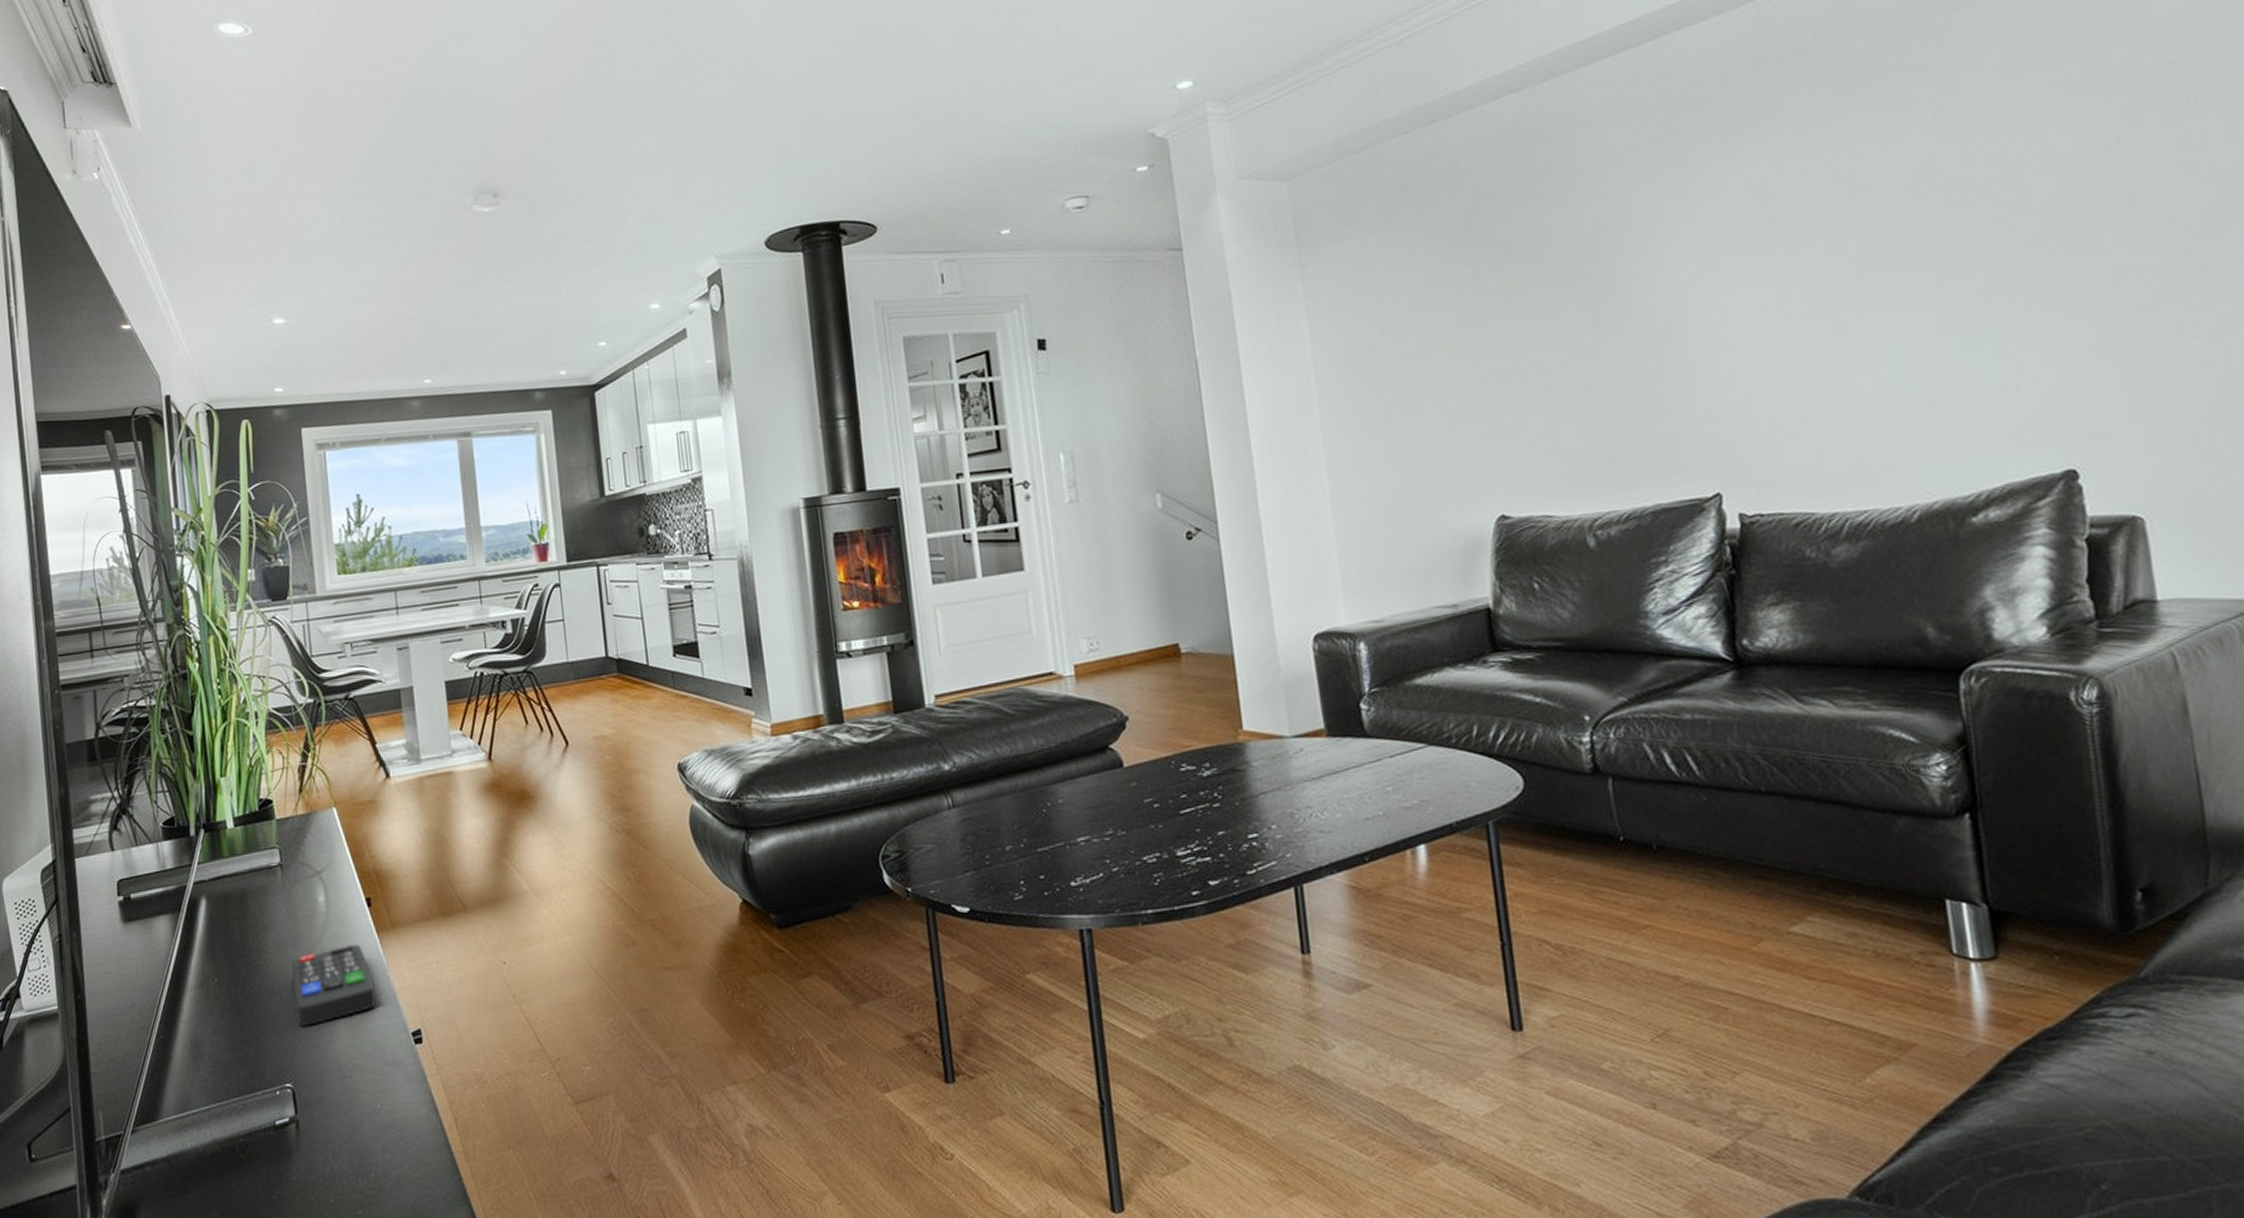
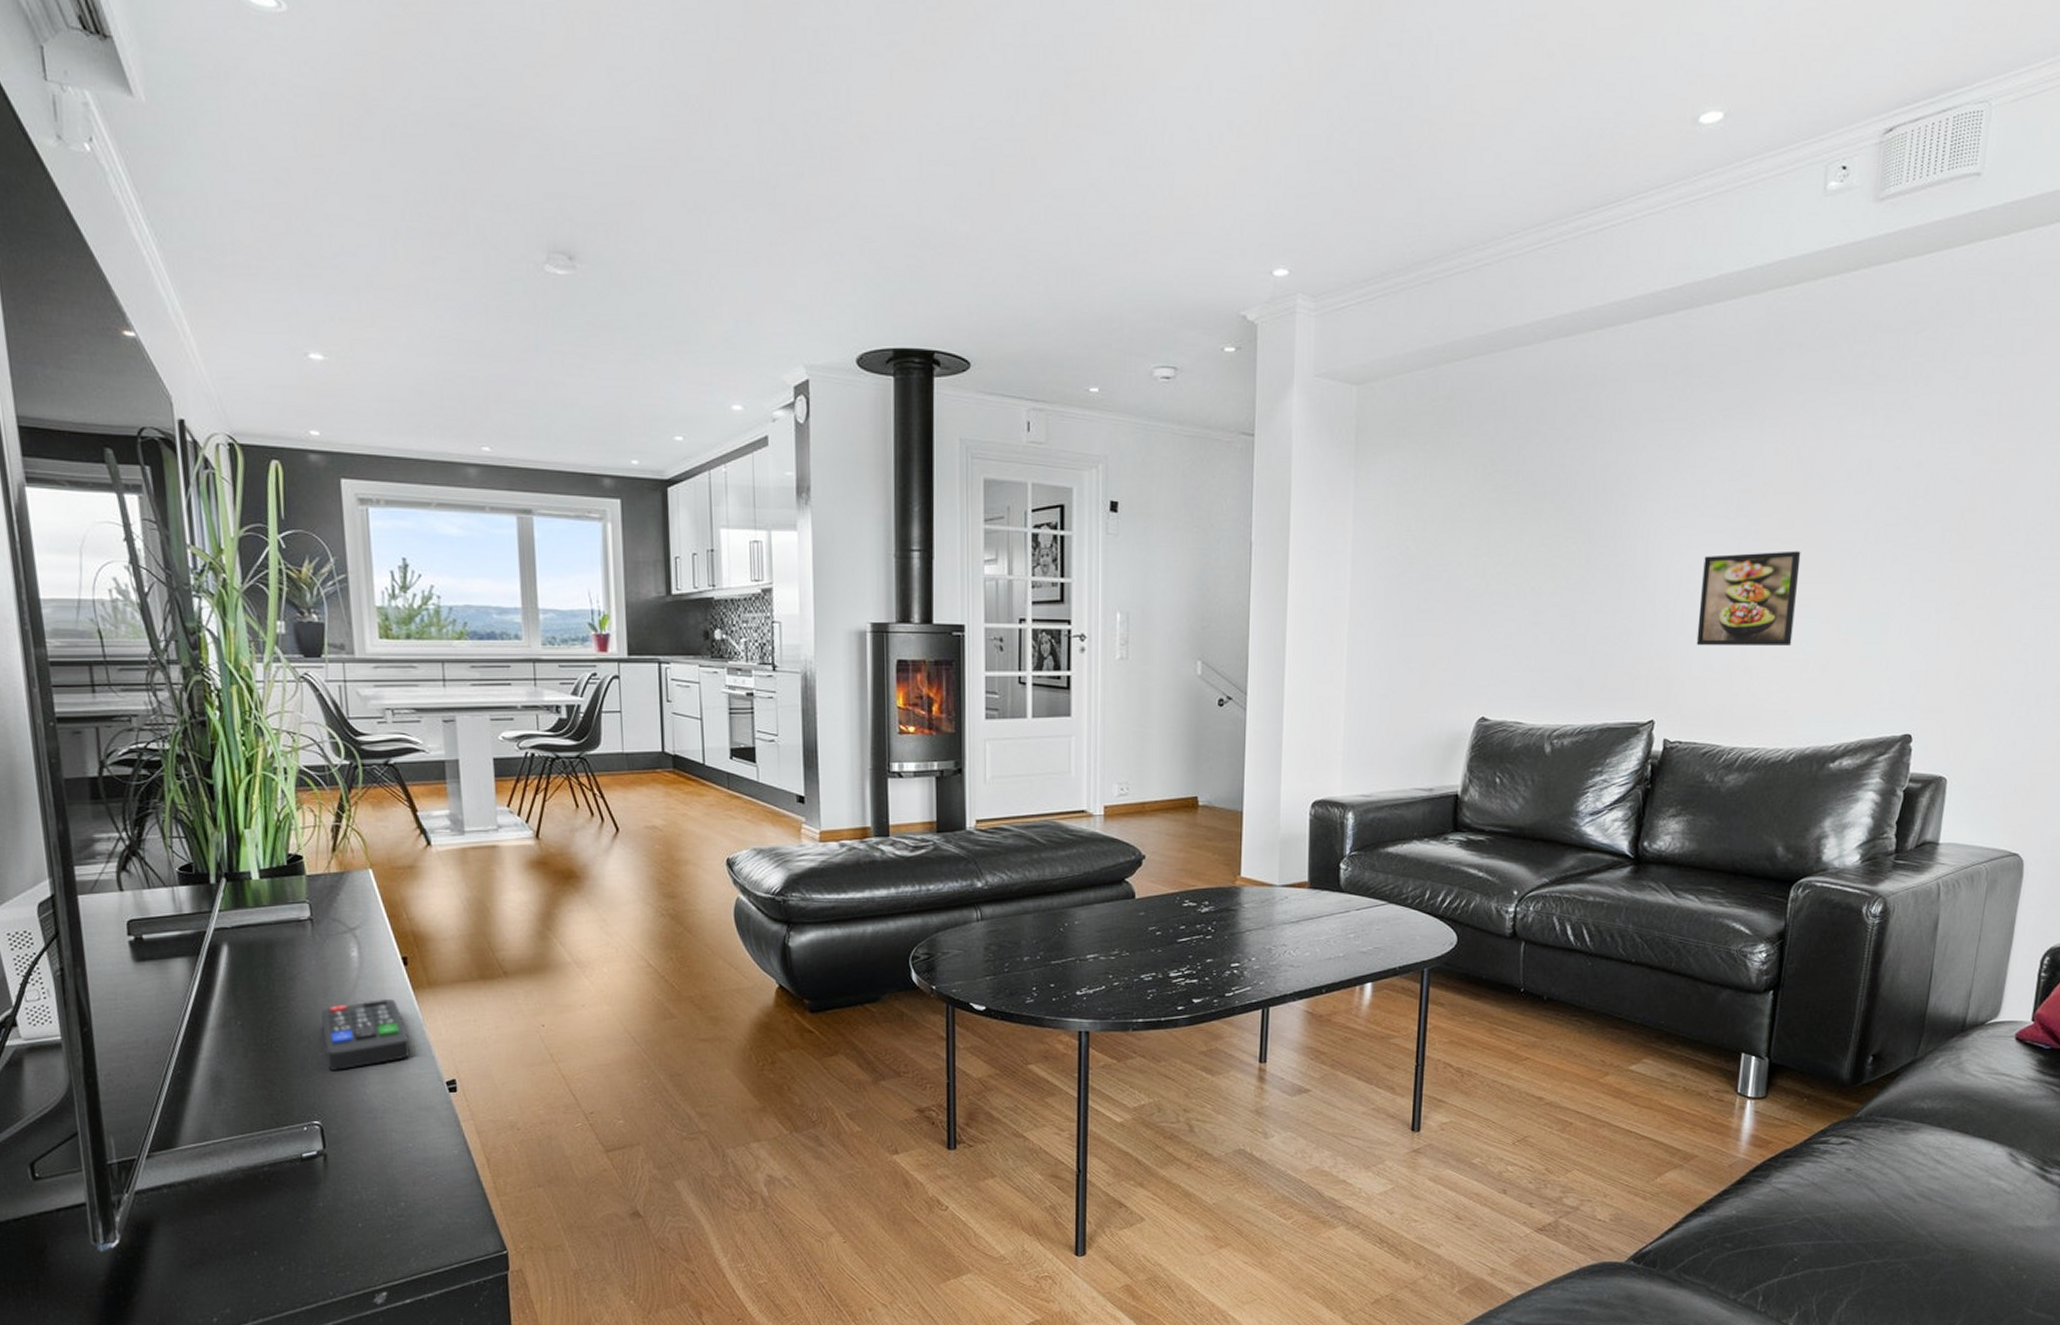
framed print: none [1740,274,1880,400] -> present [1696,550,1801,647]

